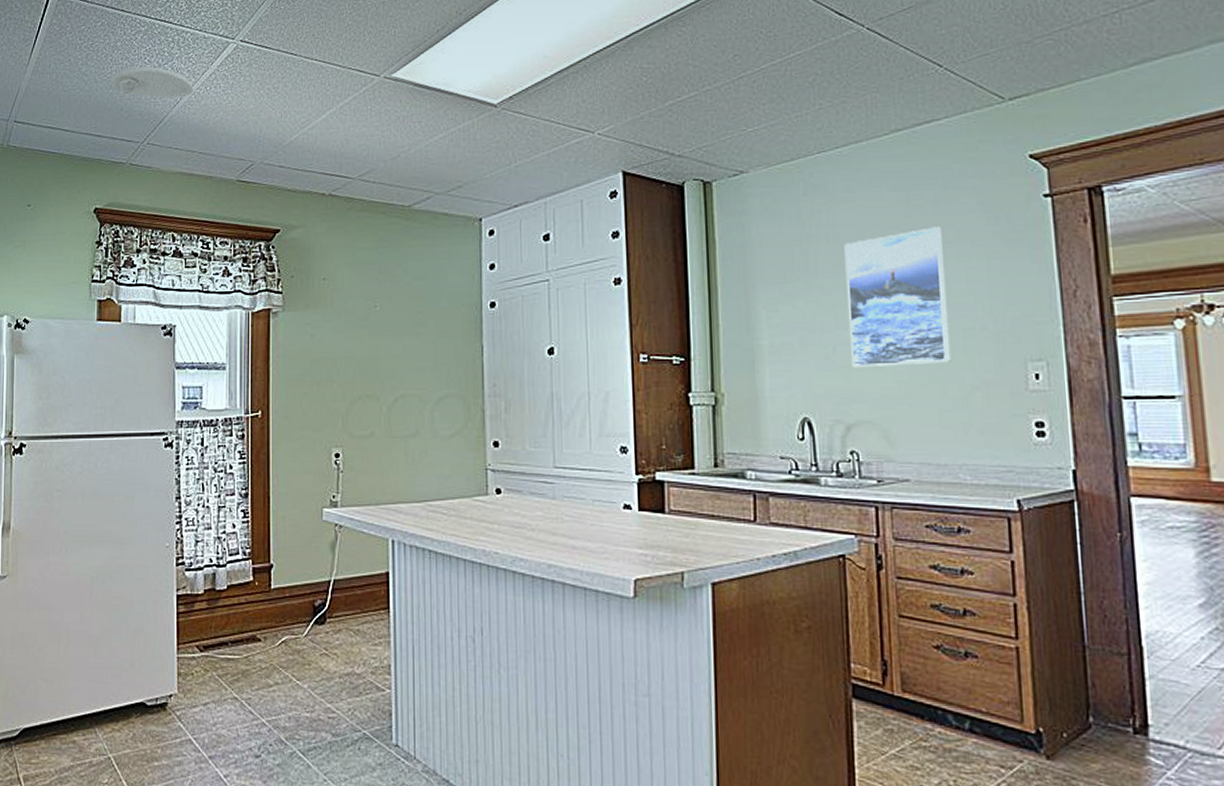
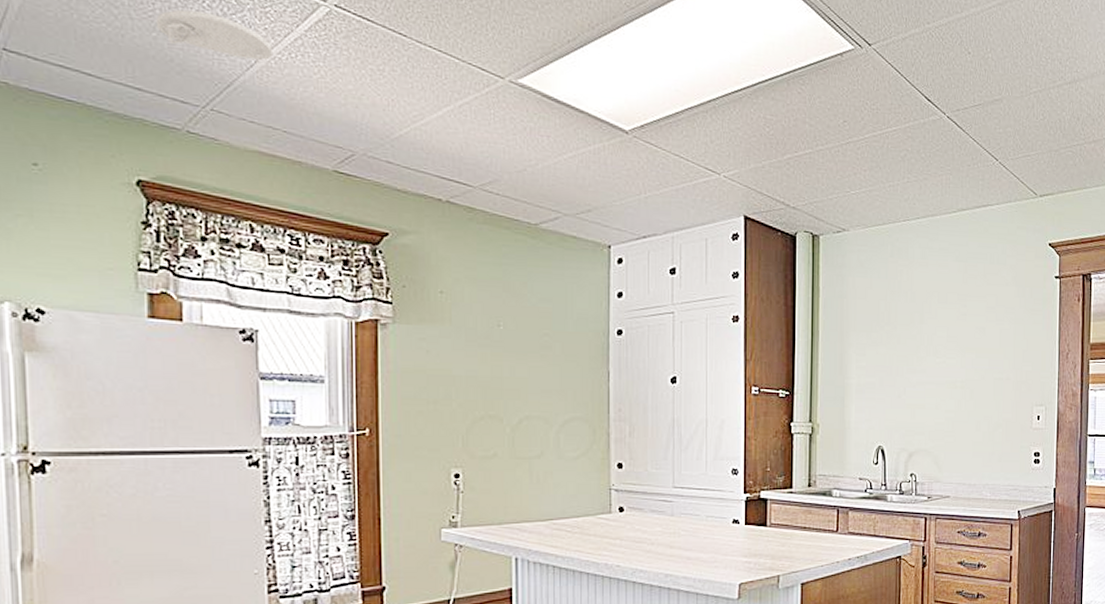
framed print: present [844,226,951,368] -> none [916,294,987,407]

